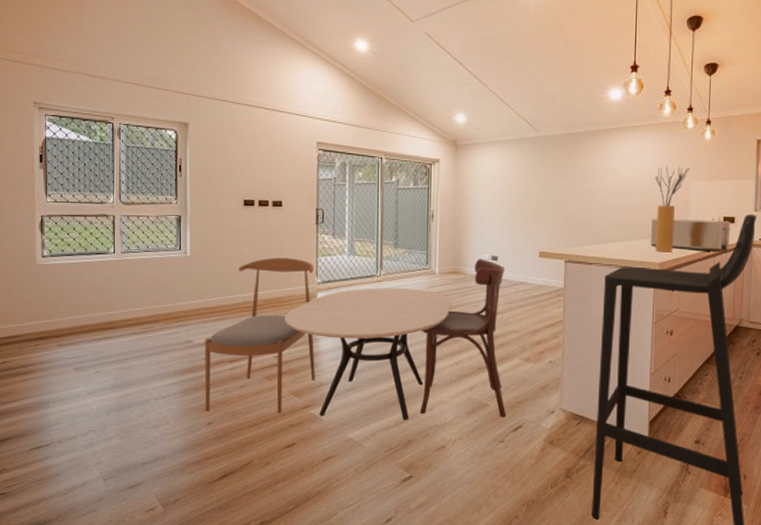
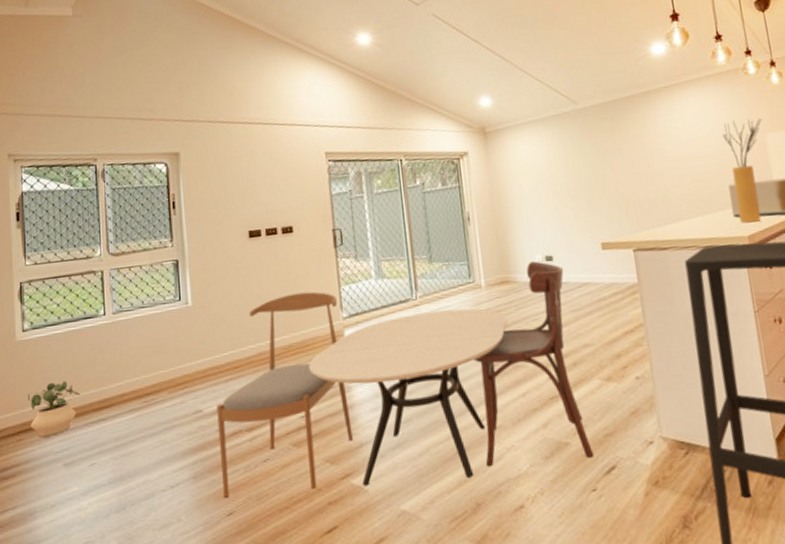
potted plant: none [44,302,91,345] -> present [27,380,81,437]

